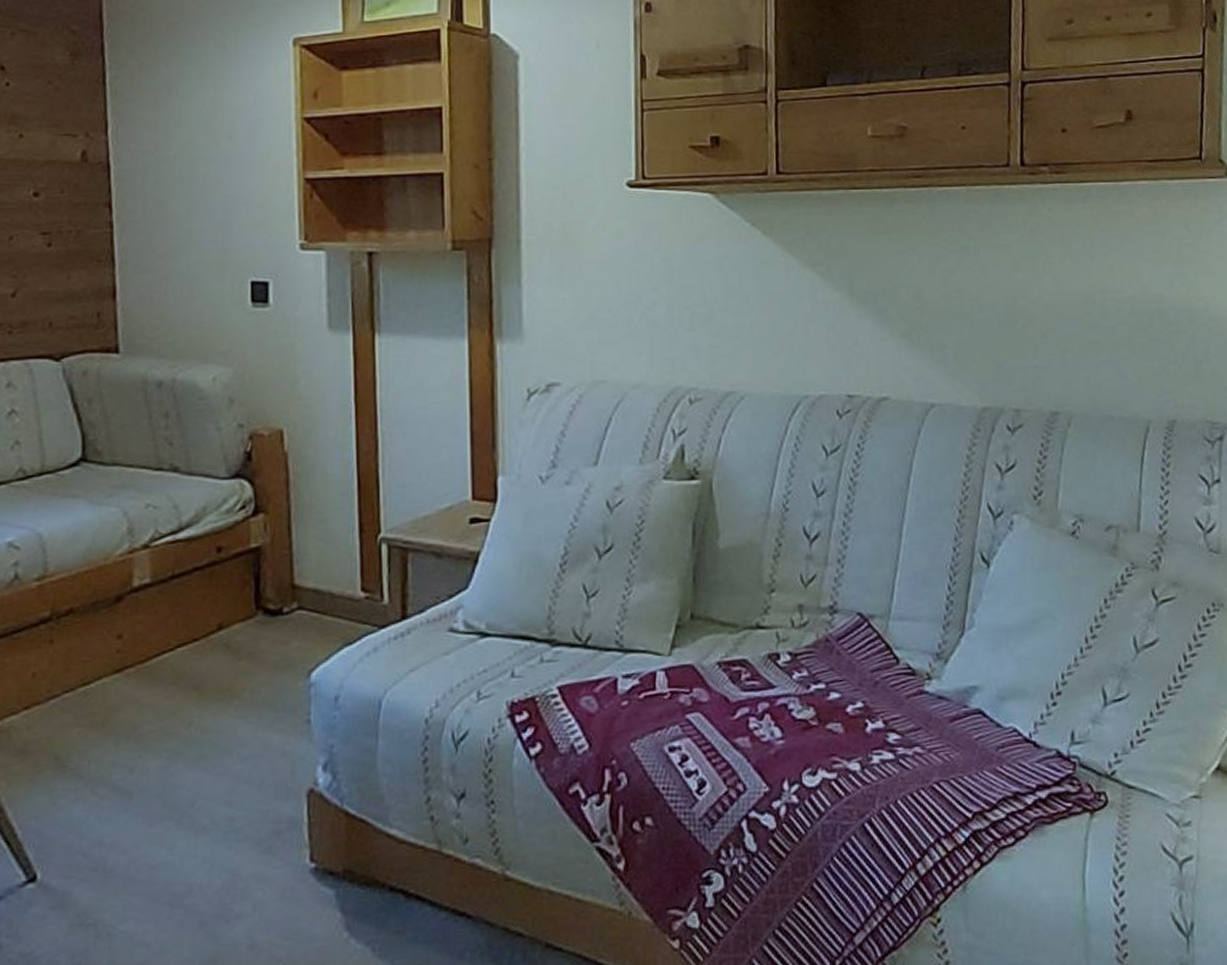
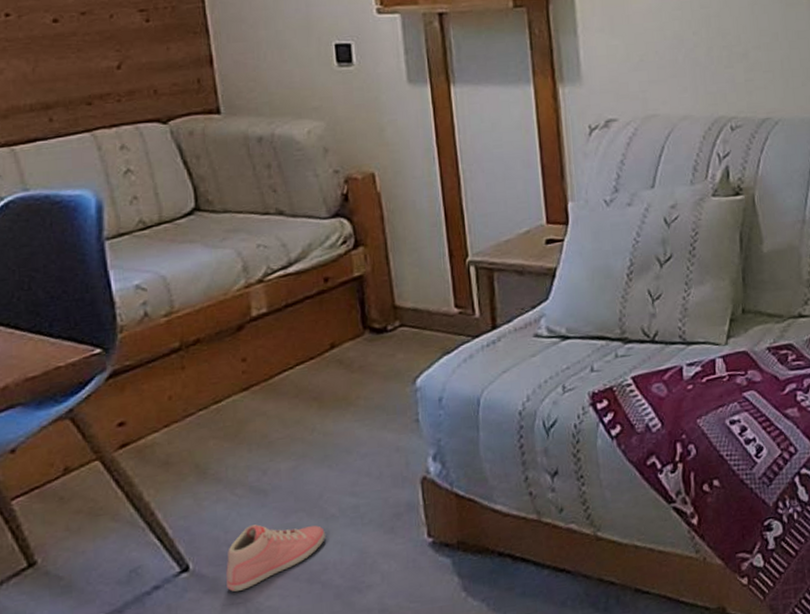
sneaker: none [77,832,193,910] -> present [226,524,325,592]

